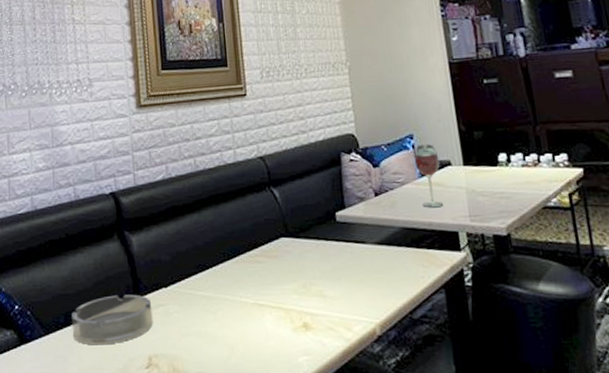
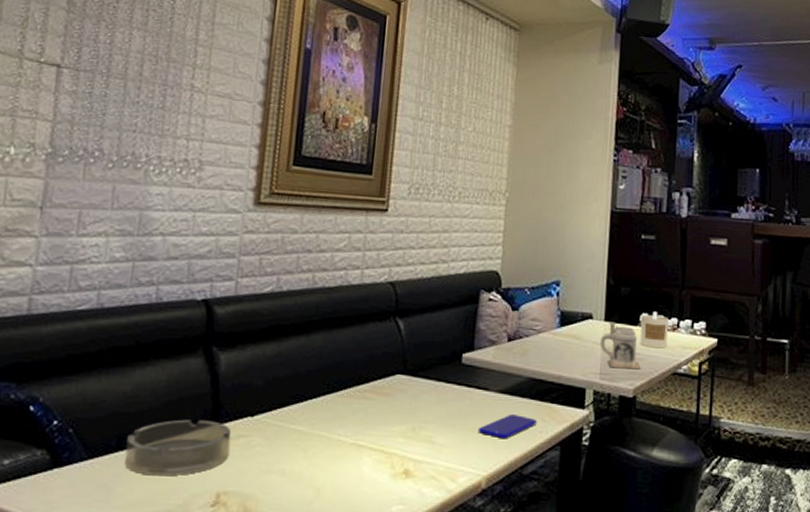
smartphone: none [363,263,418,287] -> present [477,414,538,439]
wineglass: present [414,144,444,208] -> none [555,293,582,361]
beer mug: none [463,165,509,210] -> present [600,321,640,370]
candle: none [498,150,532,186] -> present [640,312,669,349]

